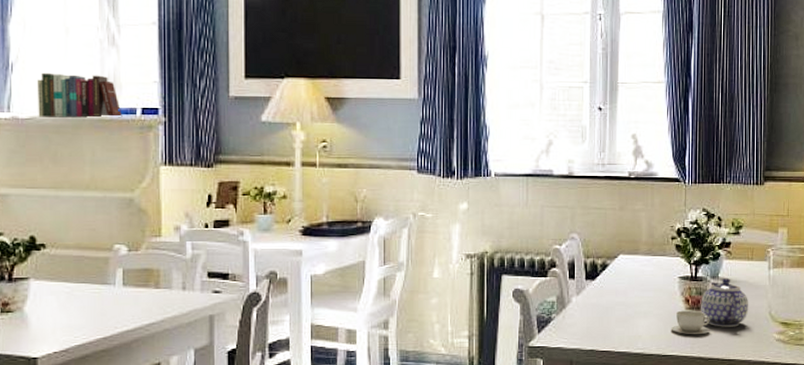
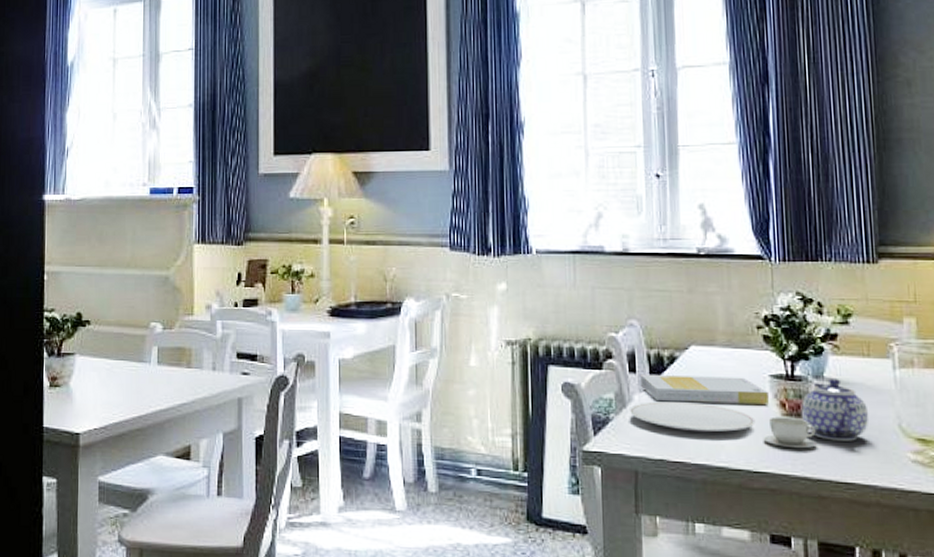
books: present [38,72,122,119] -> none [88,156,161,200]
plate: none [567,302,666,326] -> present [628,401,756,433]
book: none [578,279,677,302] -> present [641,374,769,404]

